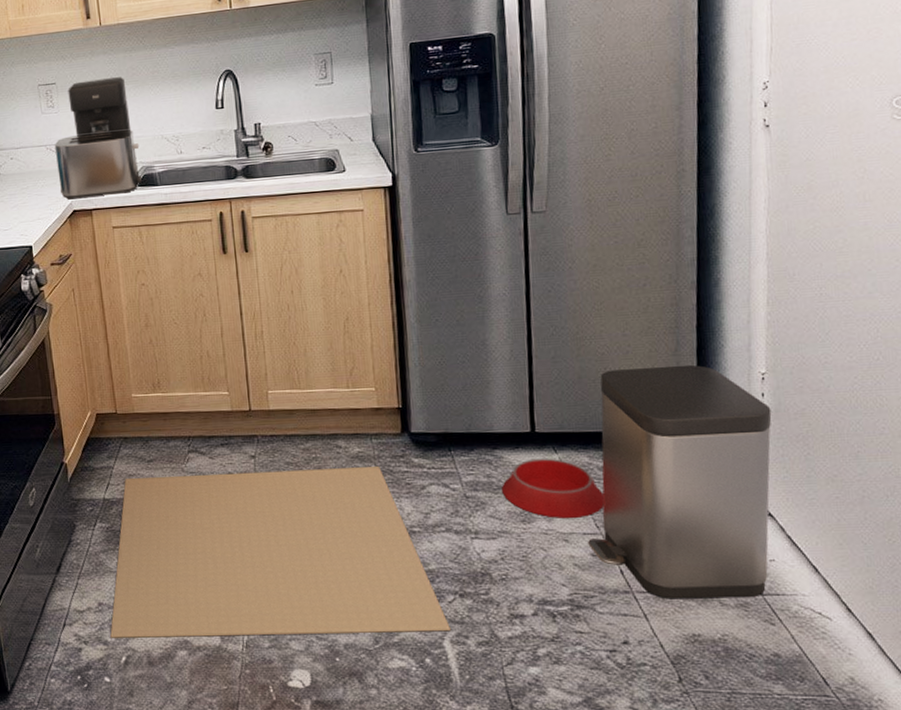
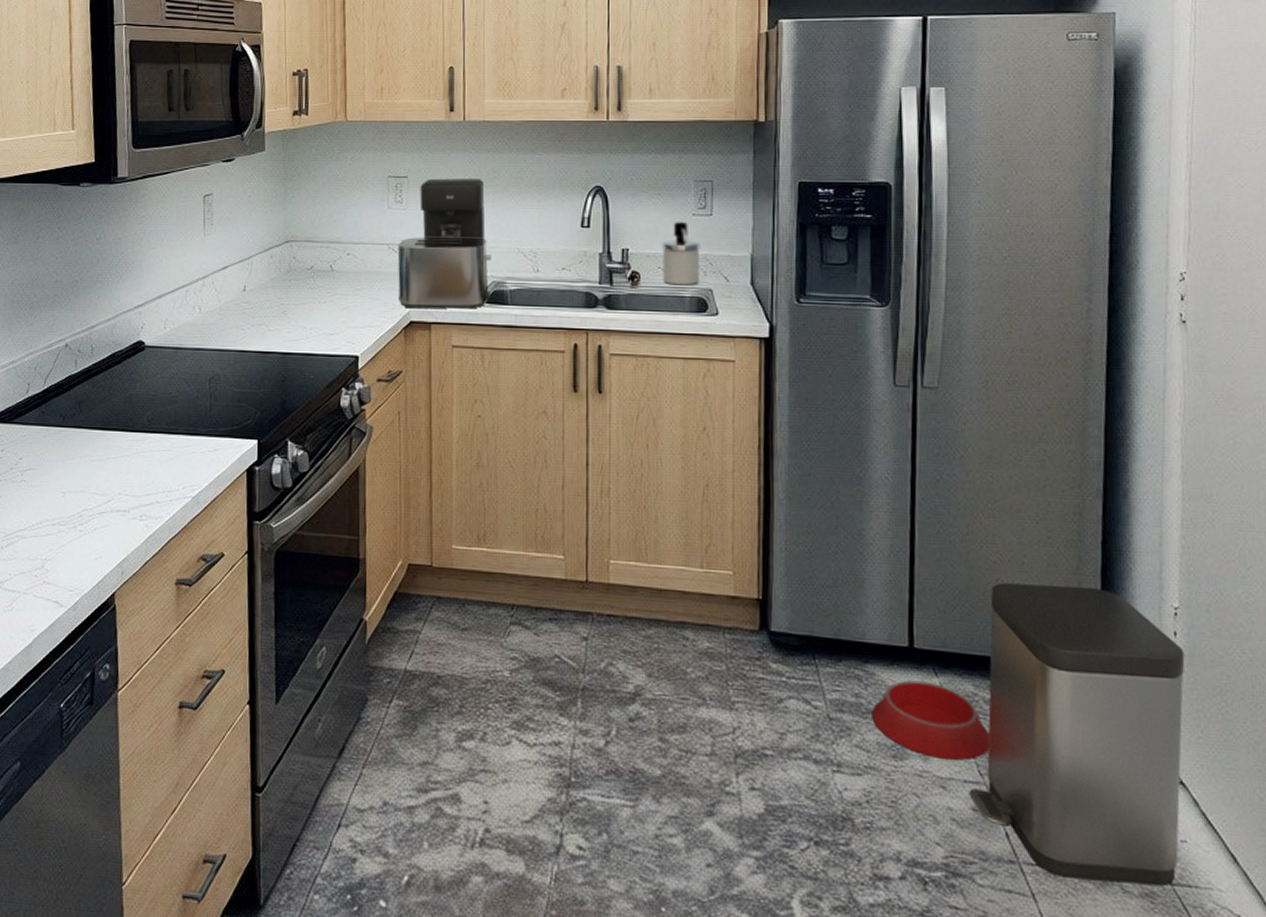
door mat: present [110,467,451,638] -> none [393,648,801,889]
soap dispenser: none [289,93,326,150] -> present [661,222,700,286]

